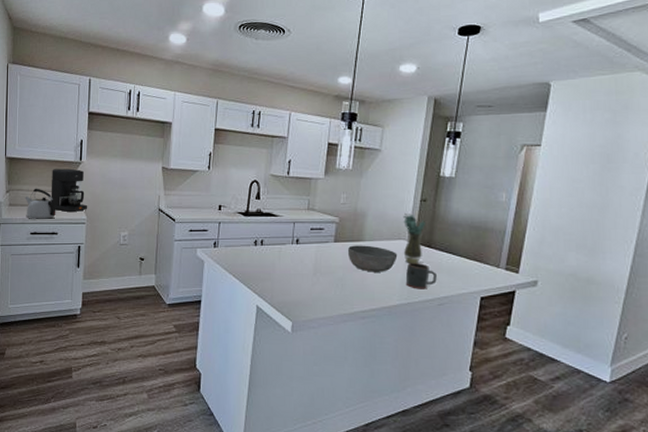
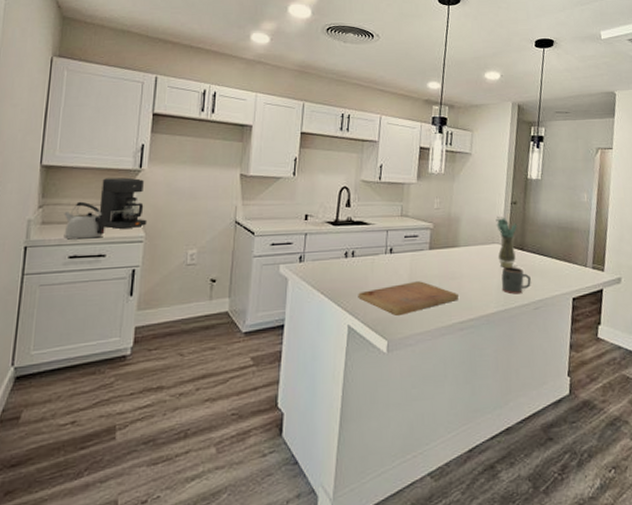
cutting board: none [266,271,361,300] -> present [358,281,459,316]
bowl: present [347,245,398,272] -> none [443,251,493,280]

